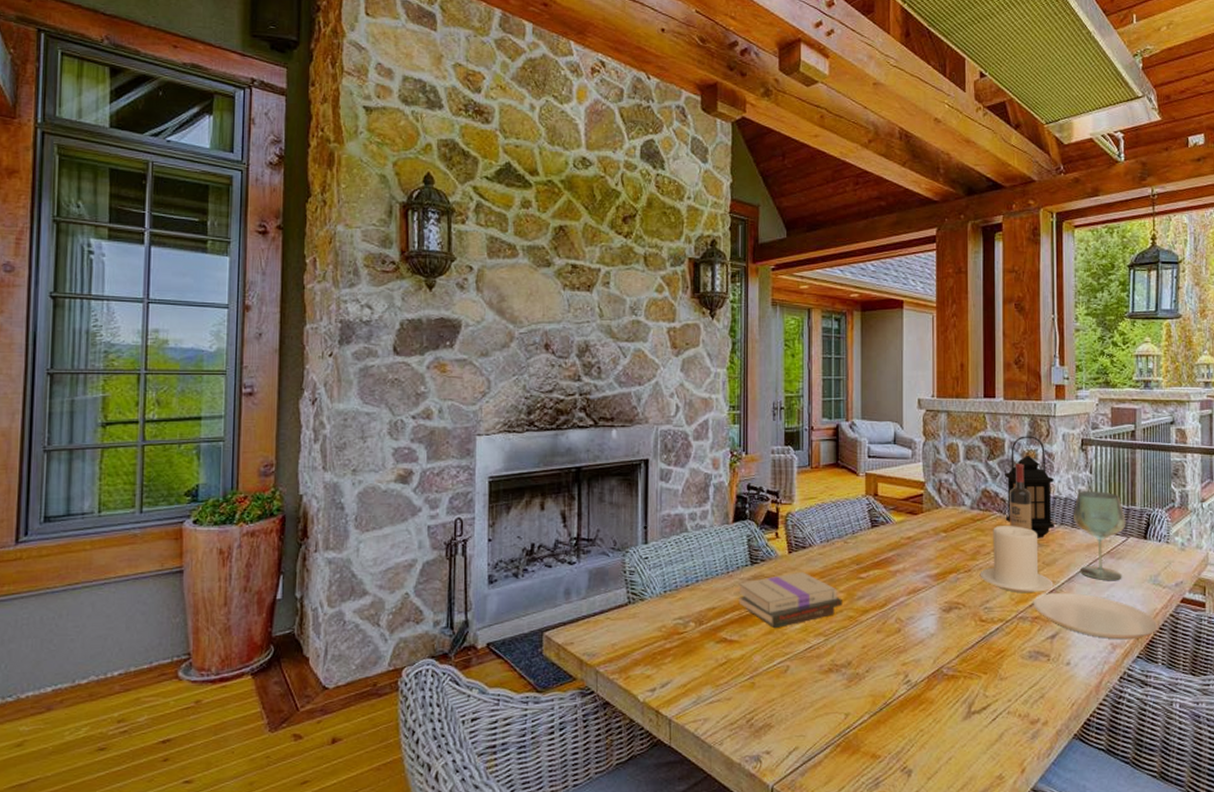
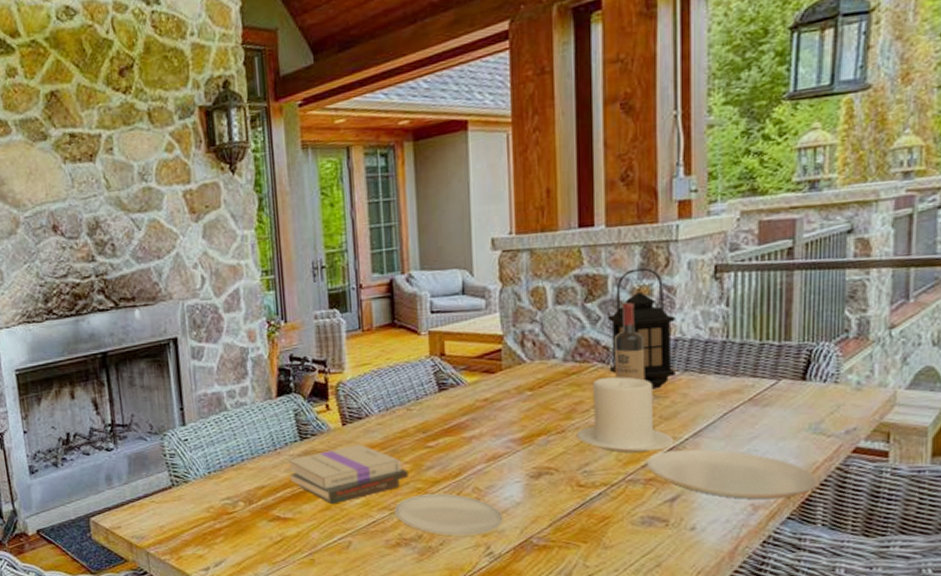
plate: none [828,622,920,664] -> present [394,493,503,537]
wine glass: present [1073,491,1126,580] -> none [701,327,777,433]

